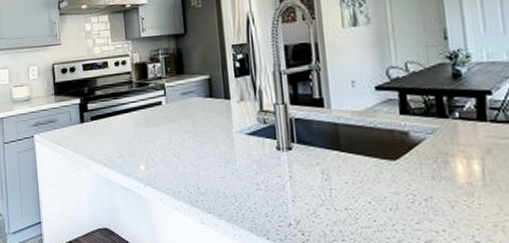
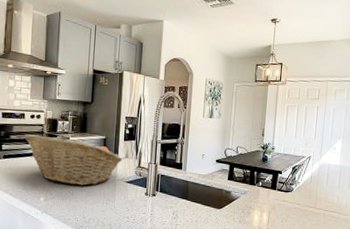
fruit basket: none [110,85,237,146] -> present [23,134,123,186]

